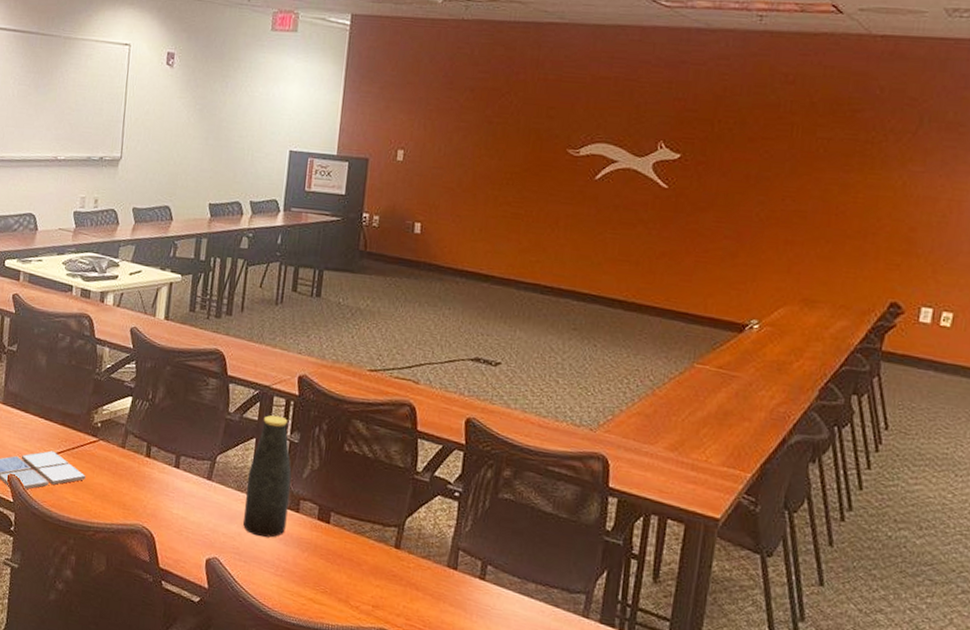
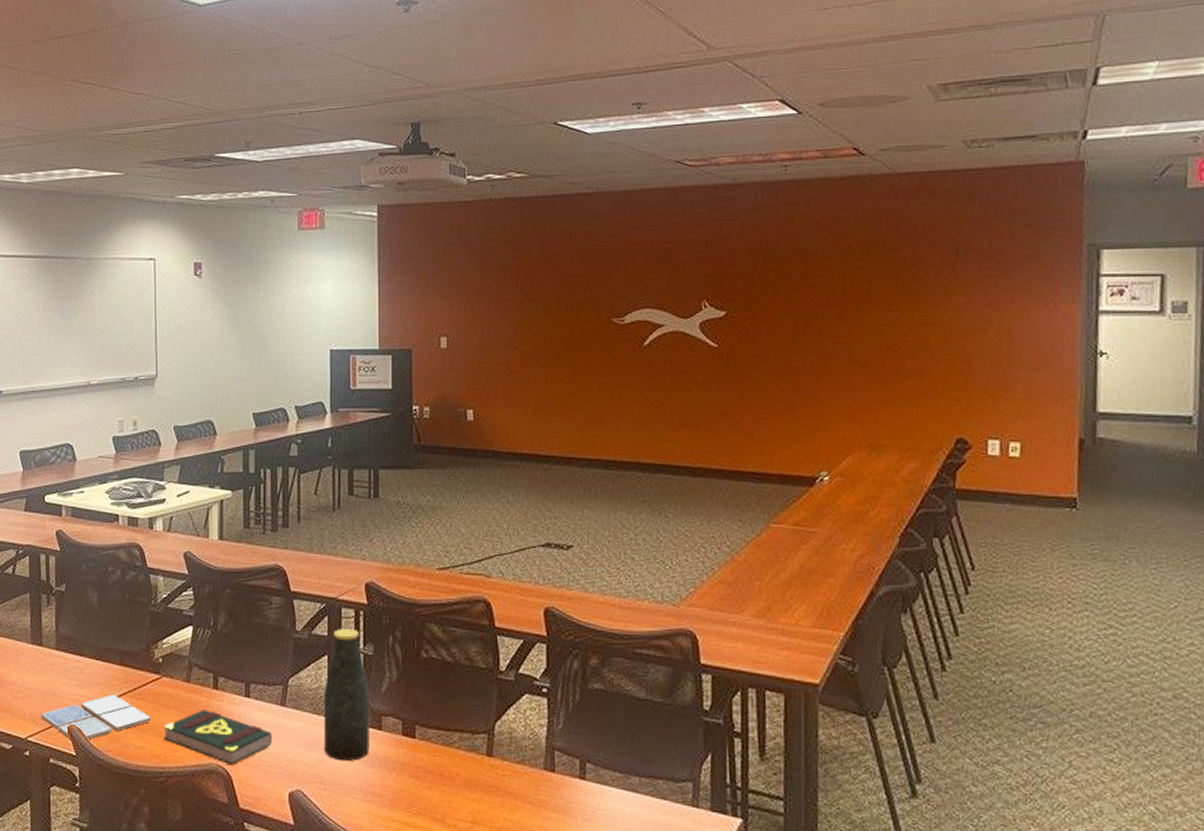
book: none [96,474,196,529] -> present [164,709,272,766]

